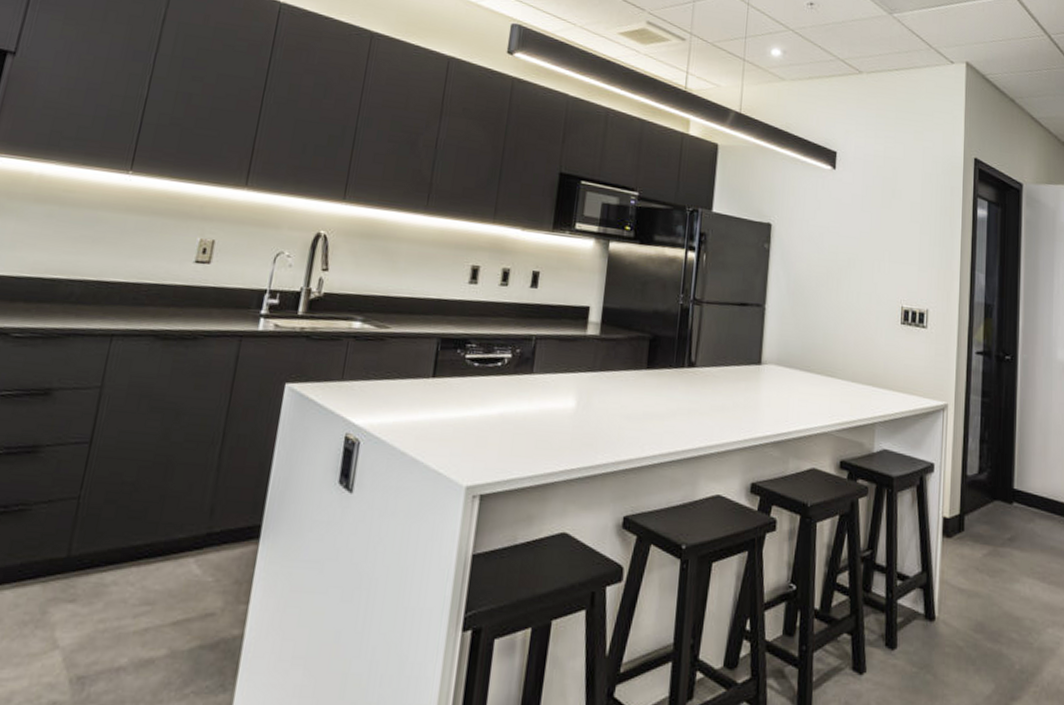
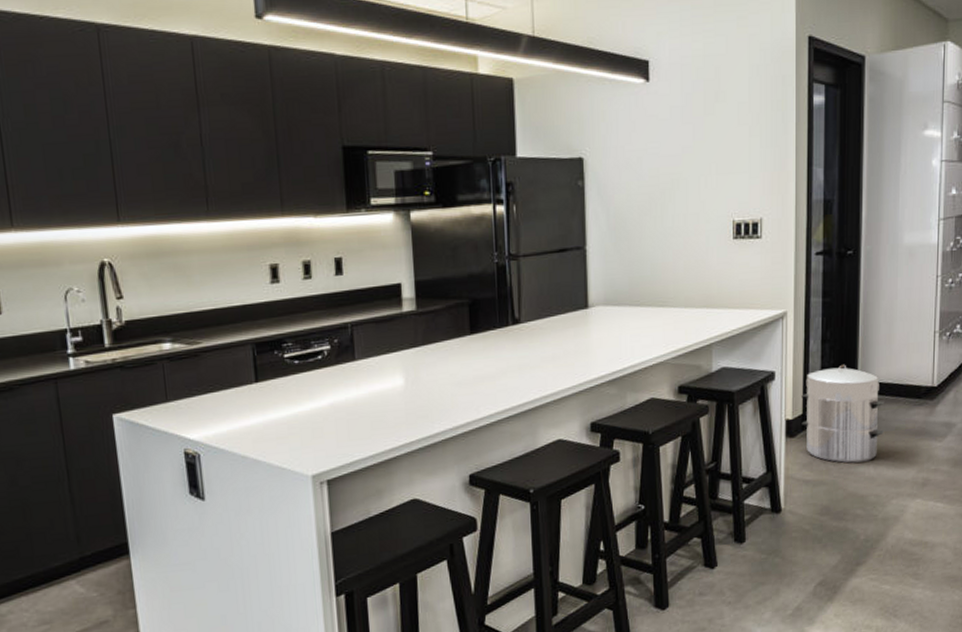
waste bin: none [958,468,1040,579] -> present [801,364,884,463]

